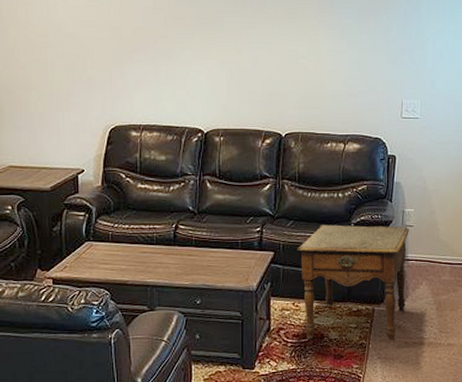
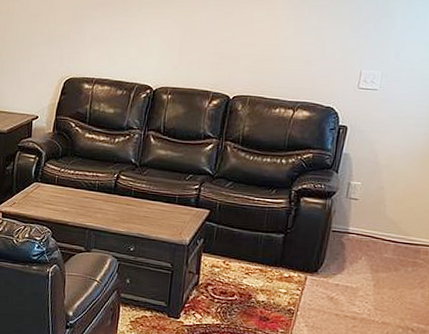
side table: present [297,224,409,341] -> none [233,189,353,311]

